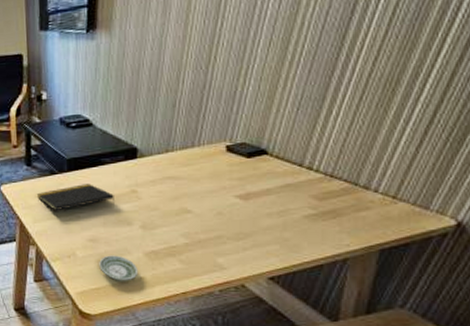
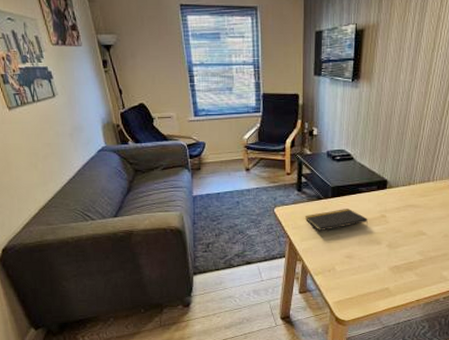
saucer: present [99,255,139,281] -> none [353,269,384,292]

